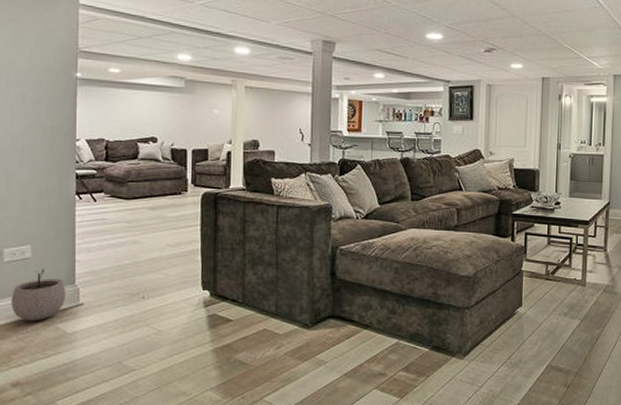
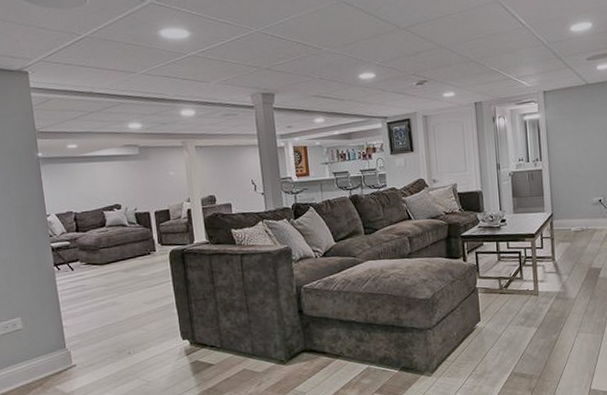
plant pot: present [11,268,66,321] -> none [10,337,60,386]

